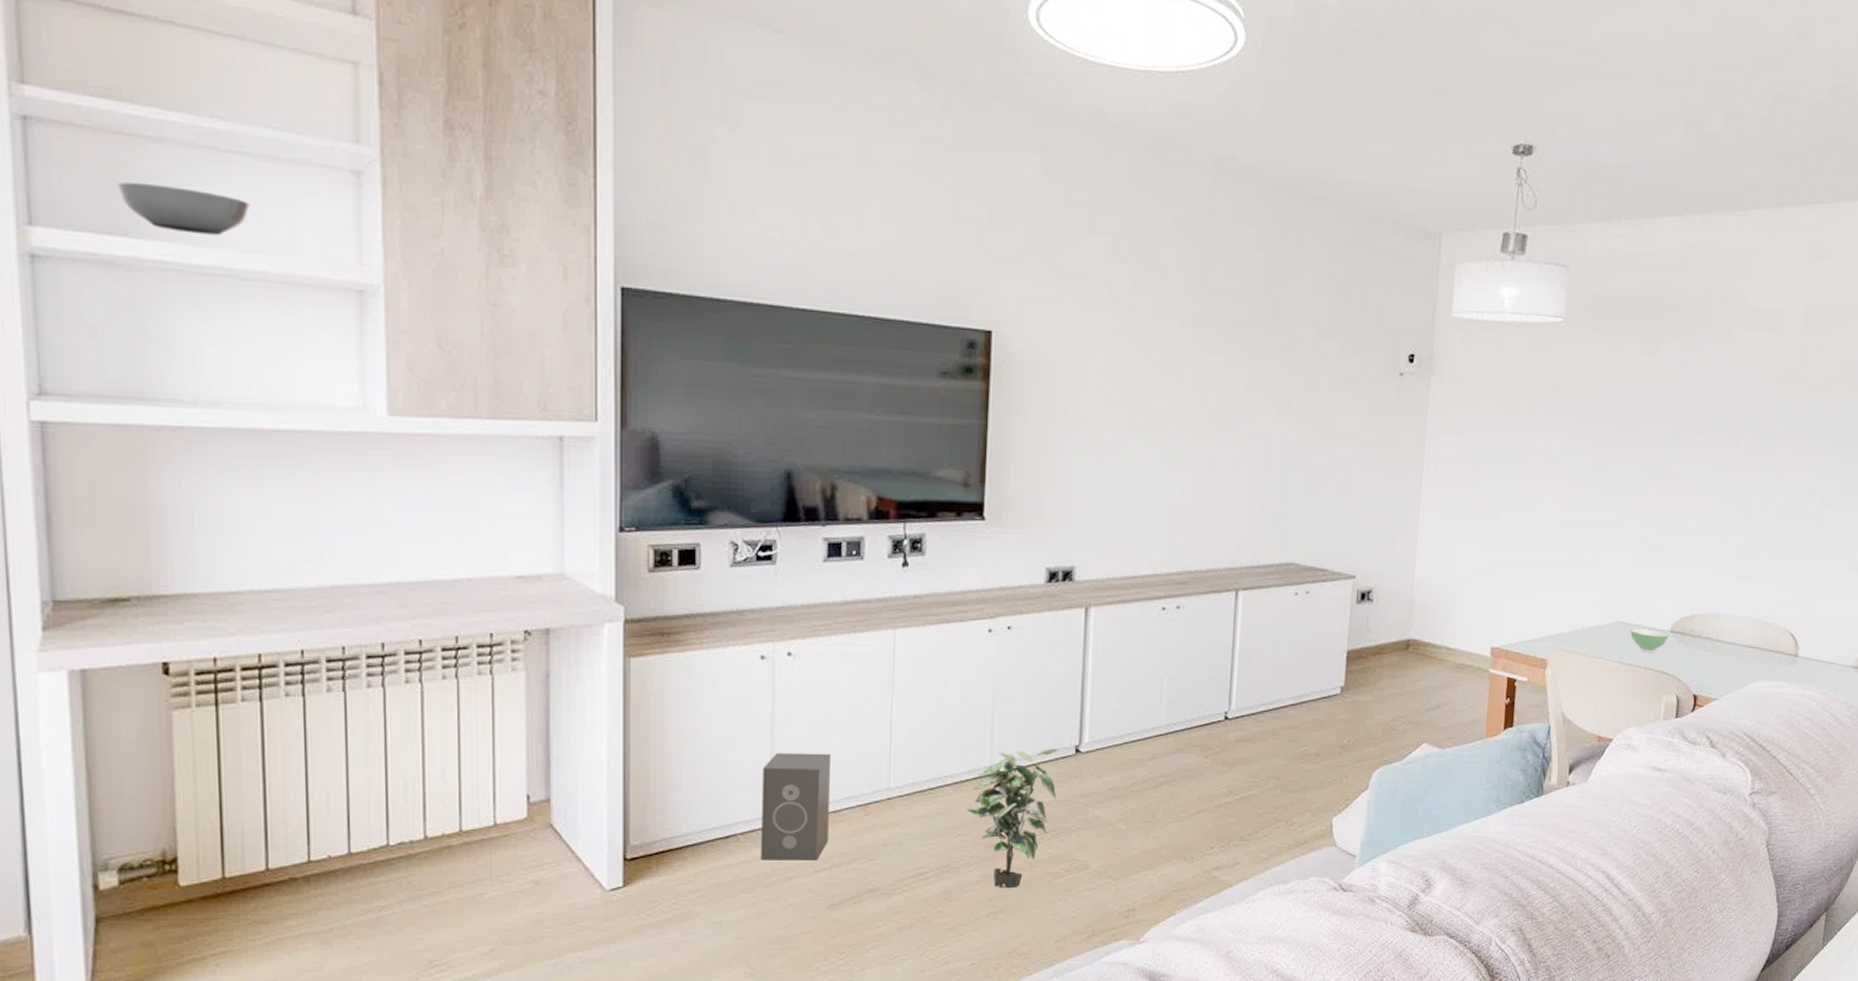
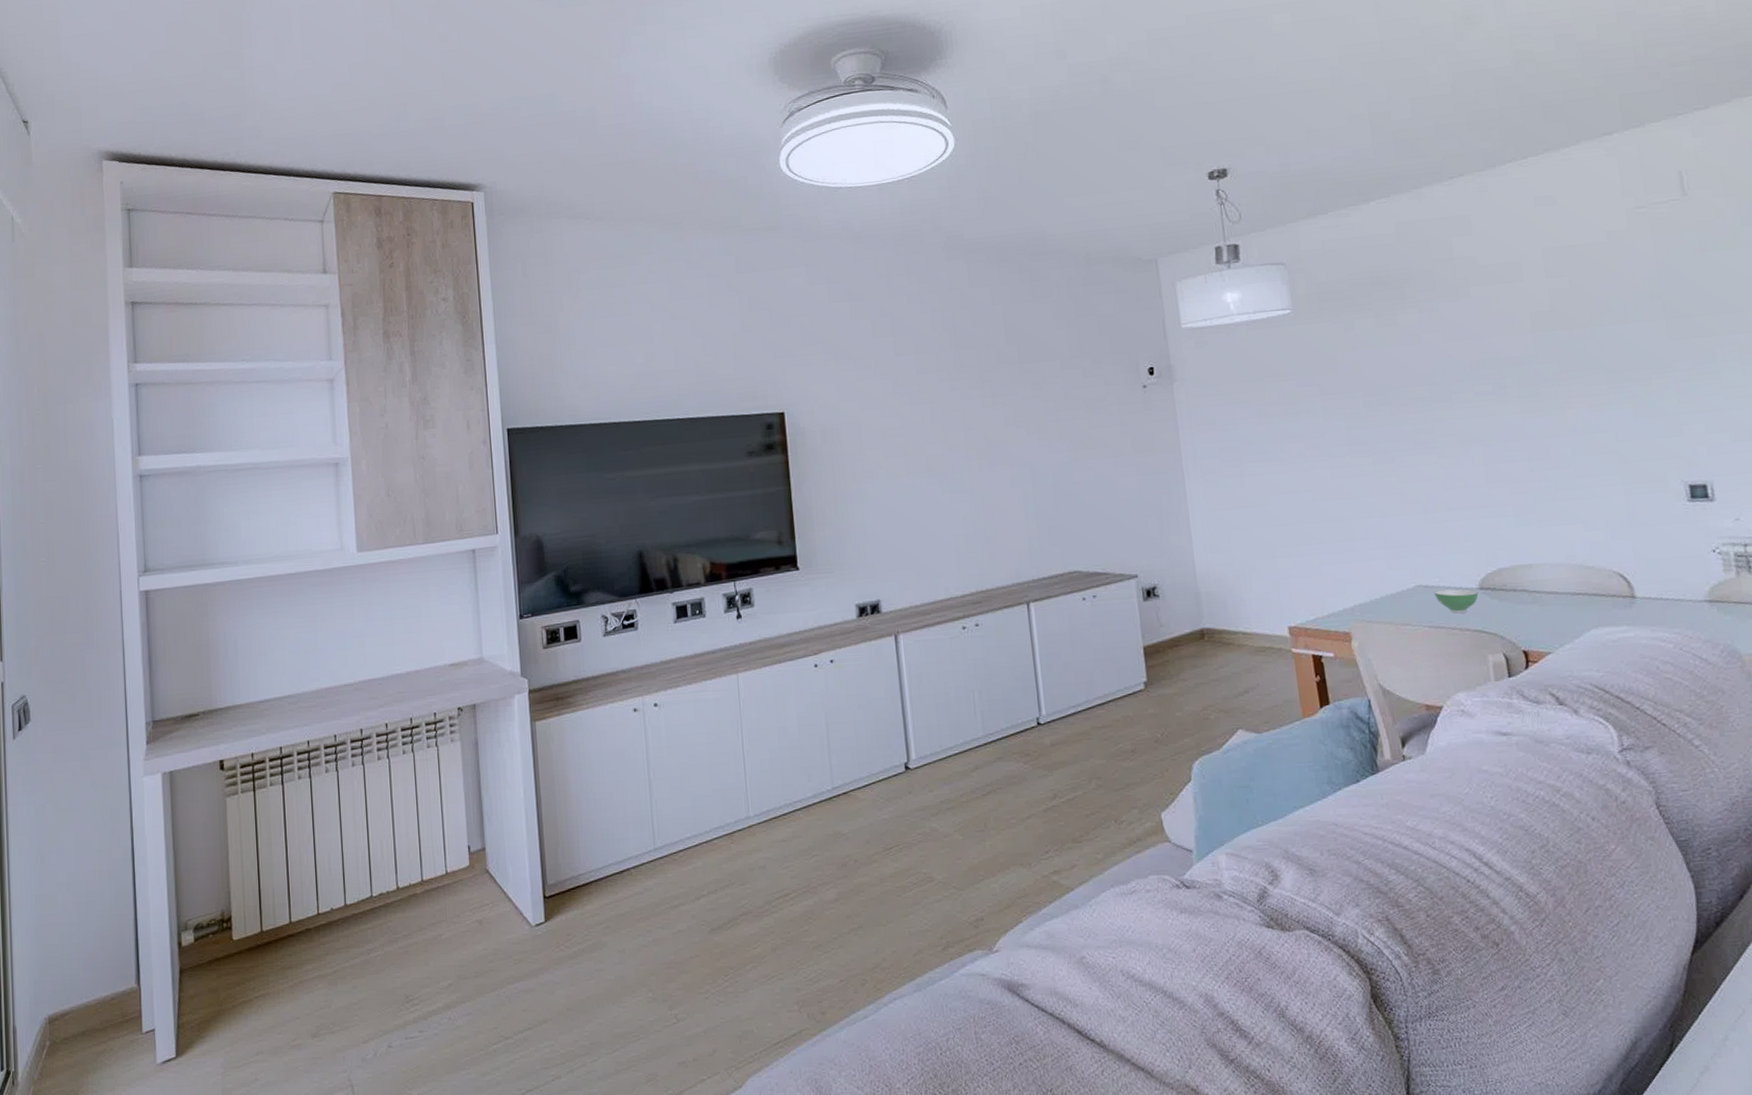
bowl: present [116,182,250,236] -> none [188,412,267,443]
speaker: present [761,752,832,860] -> none [644,789,704,891]
potted plant: present [967,748,1059,889] -> none [817,767,895,905]

